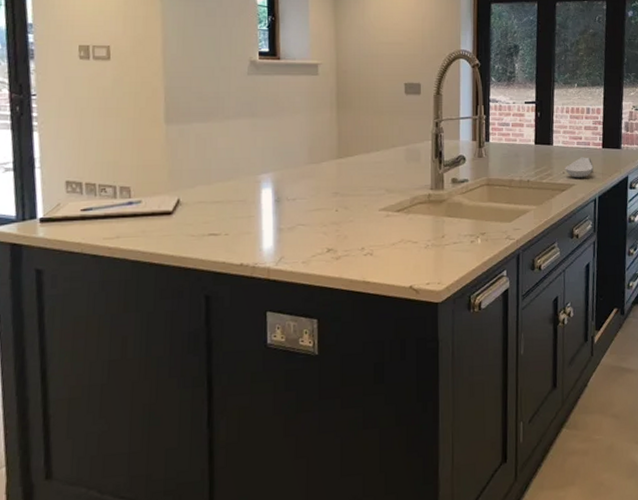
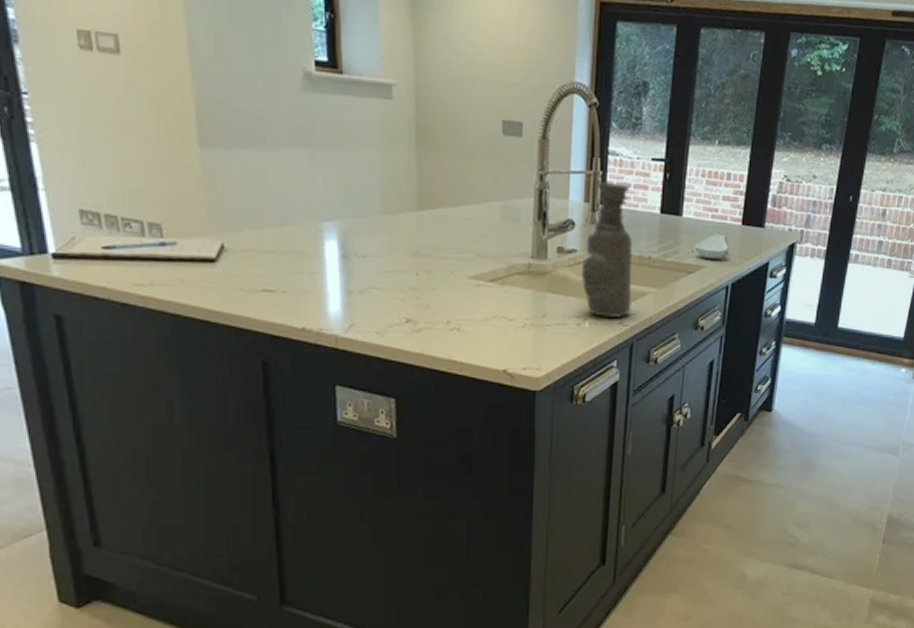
vase: none [472,123,516,234] -> present [581,181,632,317]

